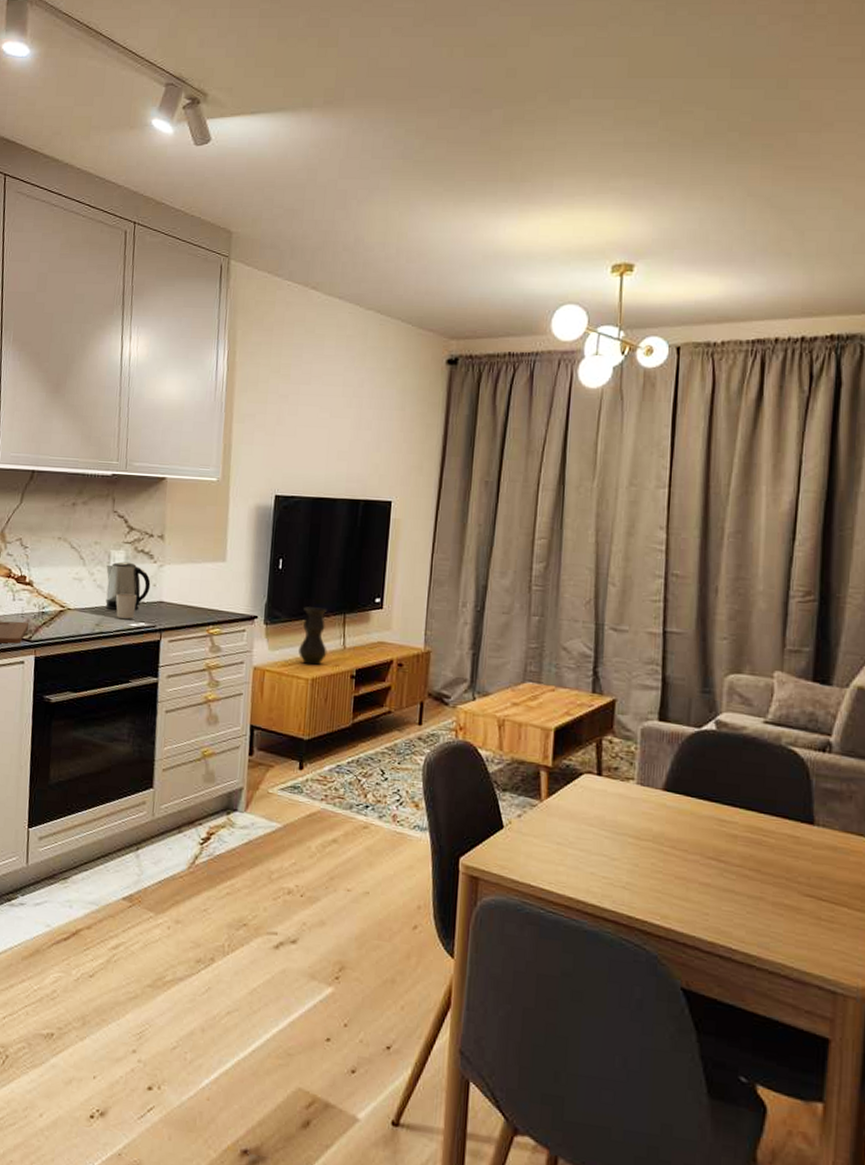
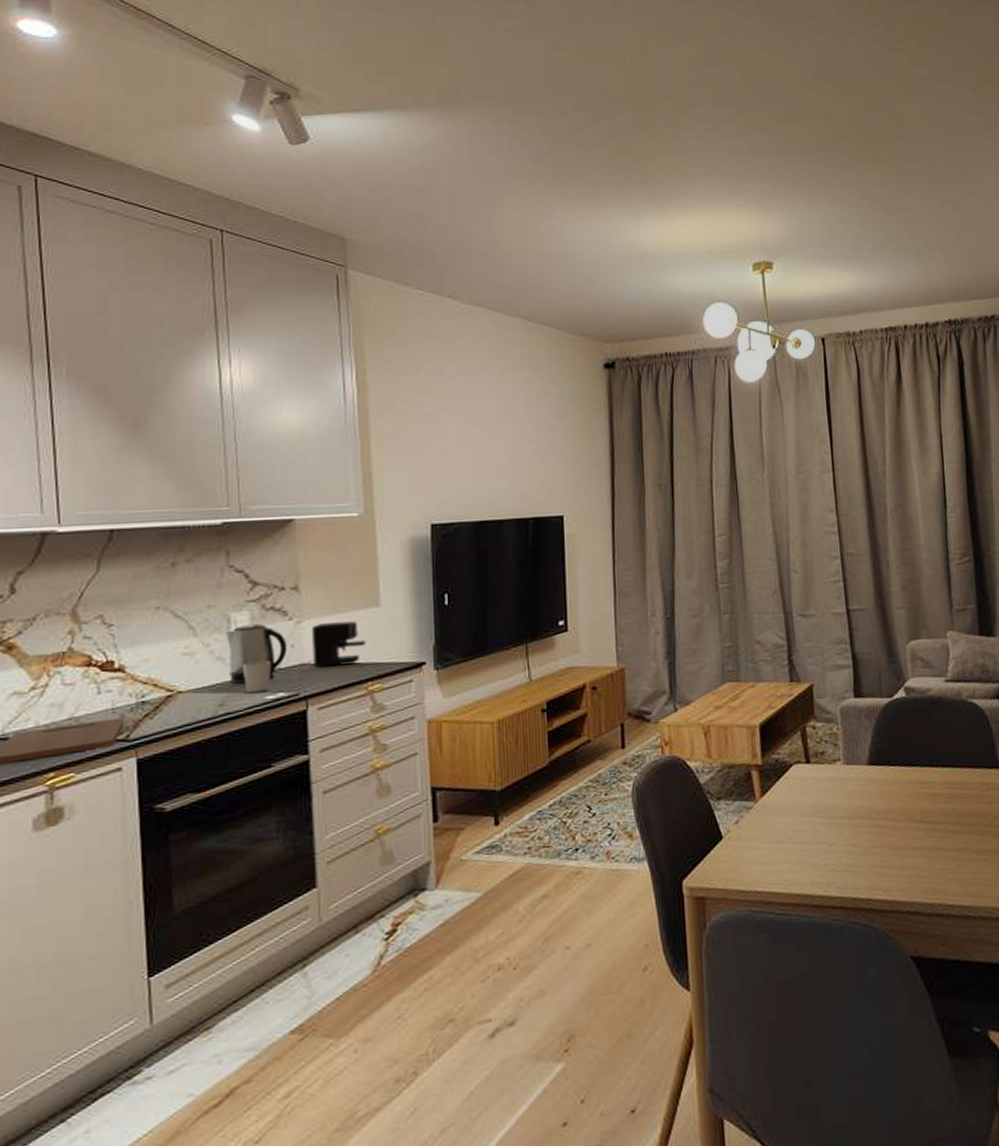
coffee maker: none [165,569,212,609] -> present [308,621,367,668]
vase: present [299,606,328,666] -> none [477,640,512,707]

